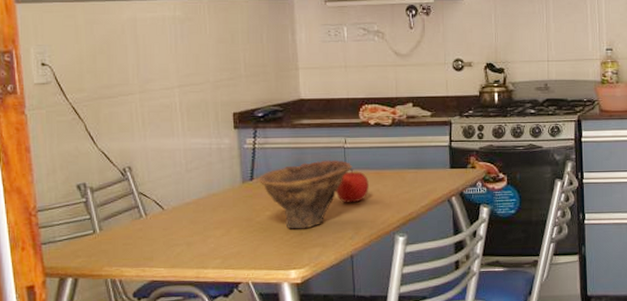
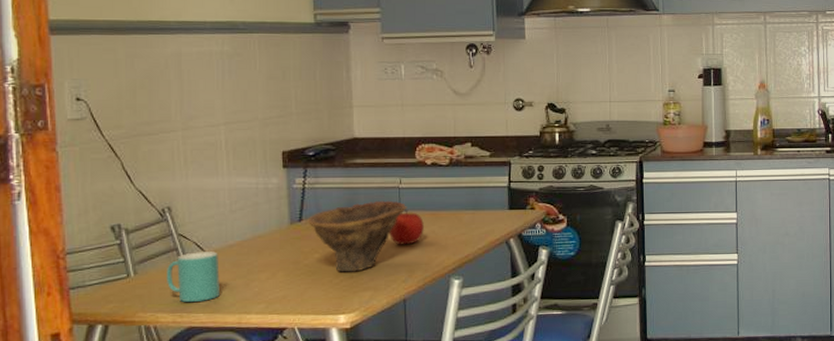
mug: none [129,209,179,258] -> present [167,251,220,303]

